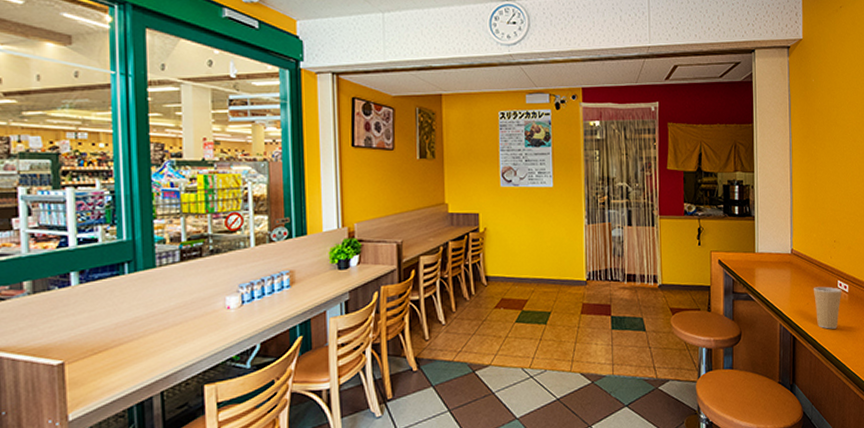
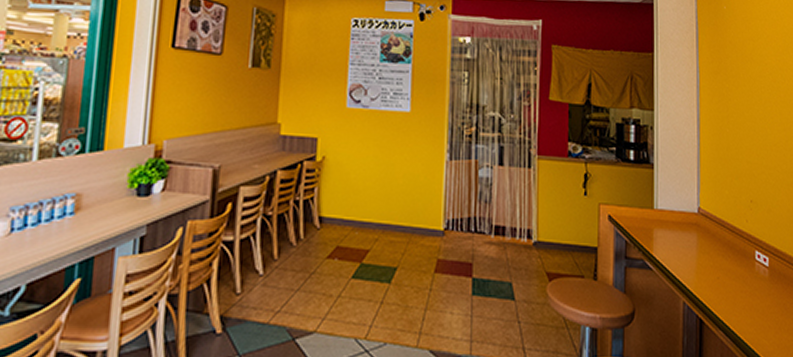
paper cup: present [814,286,842,329] -> none [726,257,761,313]

